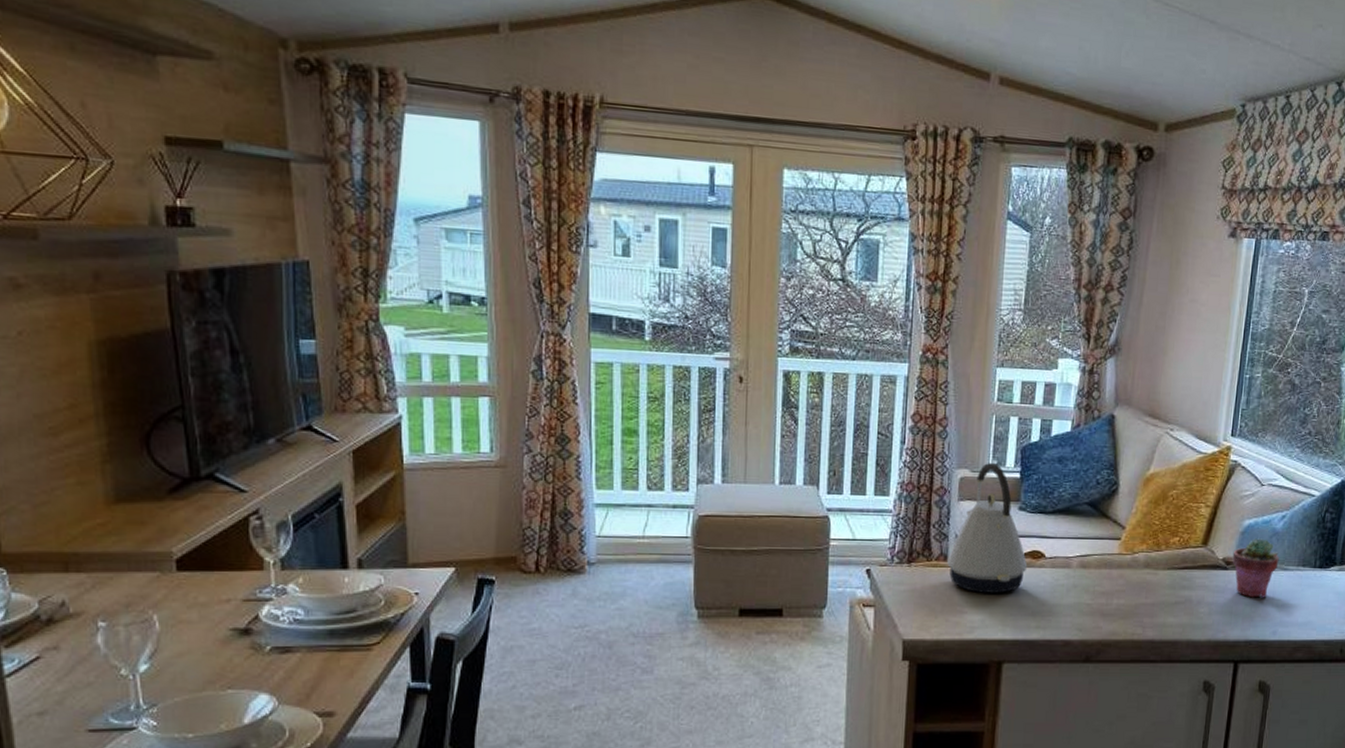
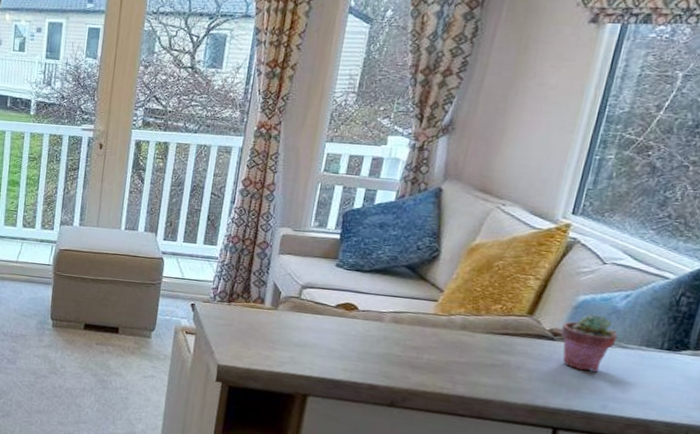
kettle: present [947,462,1028,593] -> none [264,223,340,337]

